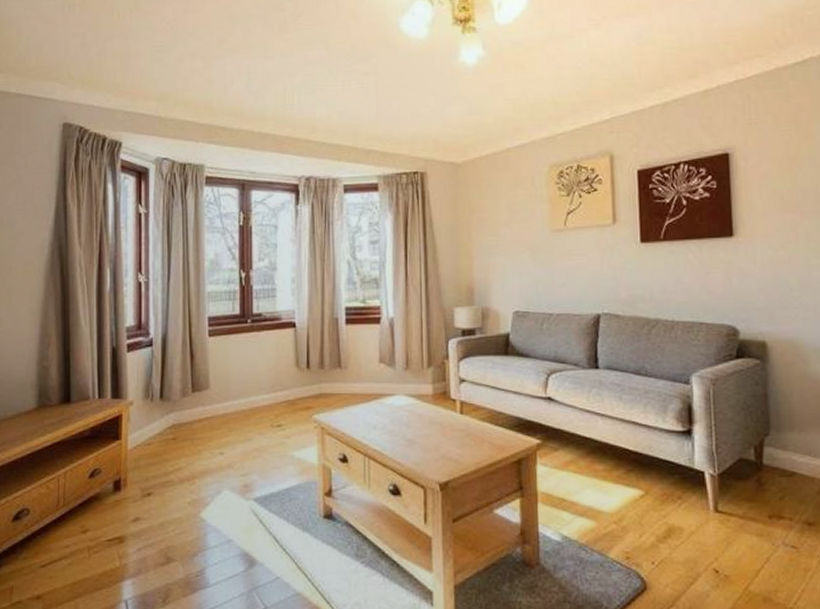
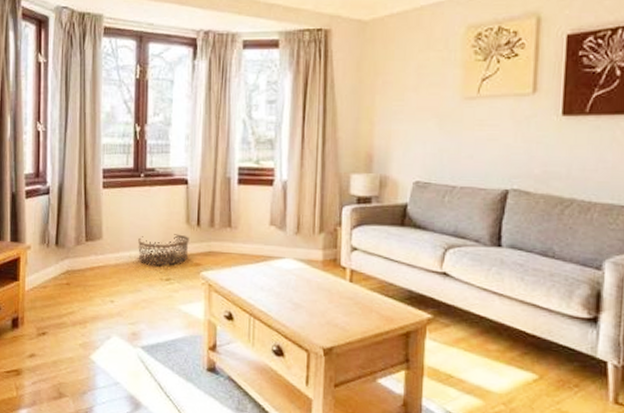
basket: none [247,378,300,412] -> present [138,234,189,266]

